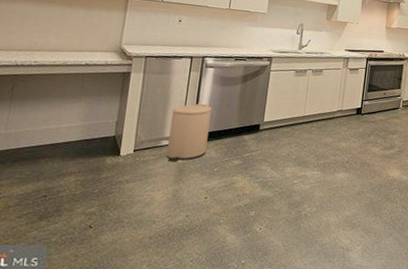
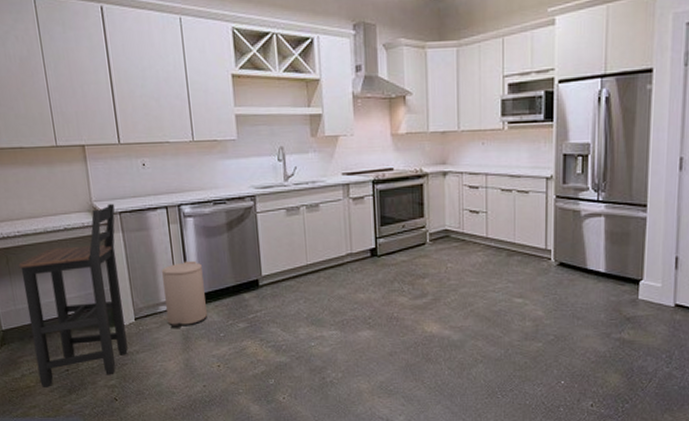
bar stool: none [8,47,143,213] -> present [18,203,128,387]

